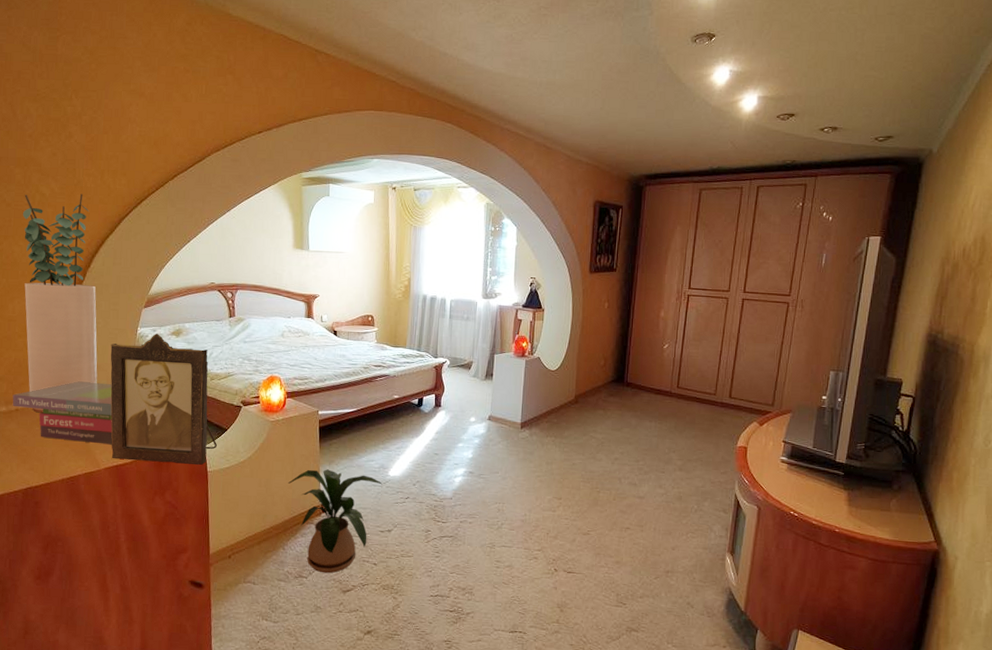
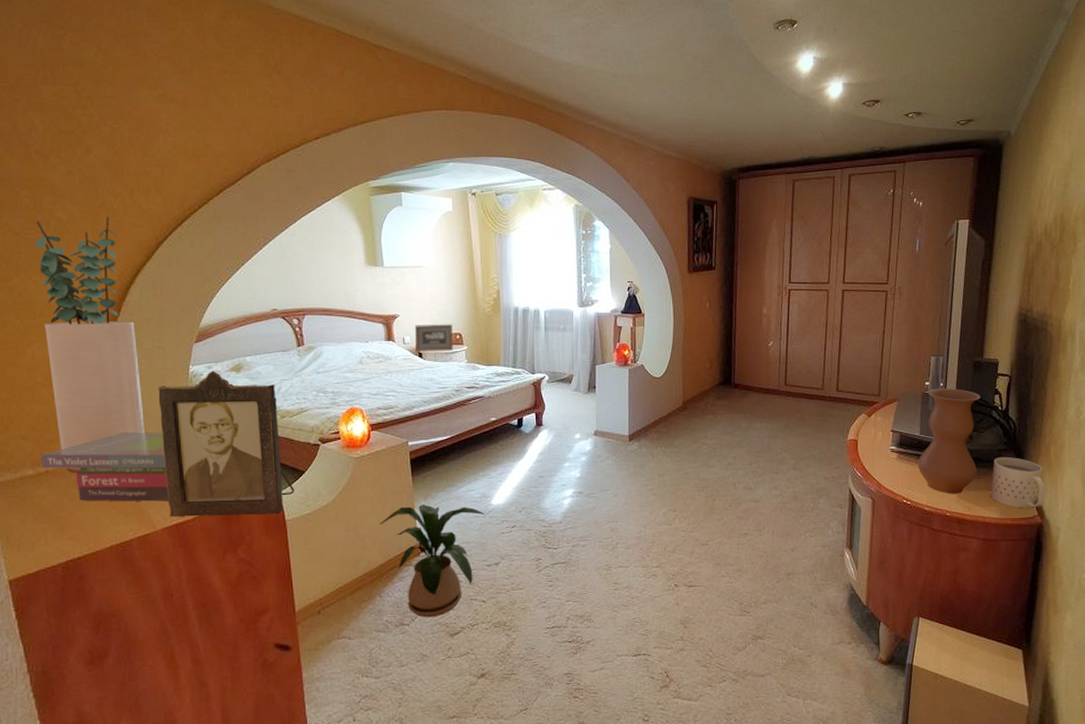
picture frame: none [331,305,366,331] -> present [414,324,453,352]
vase: none [808,403,881,511] -> present [917,388,981,494]
mug: none [884,479,946,534] -> present [990,457,1046,509]

